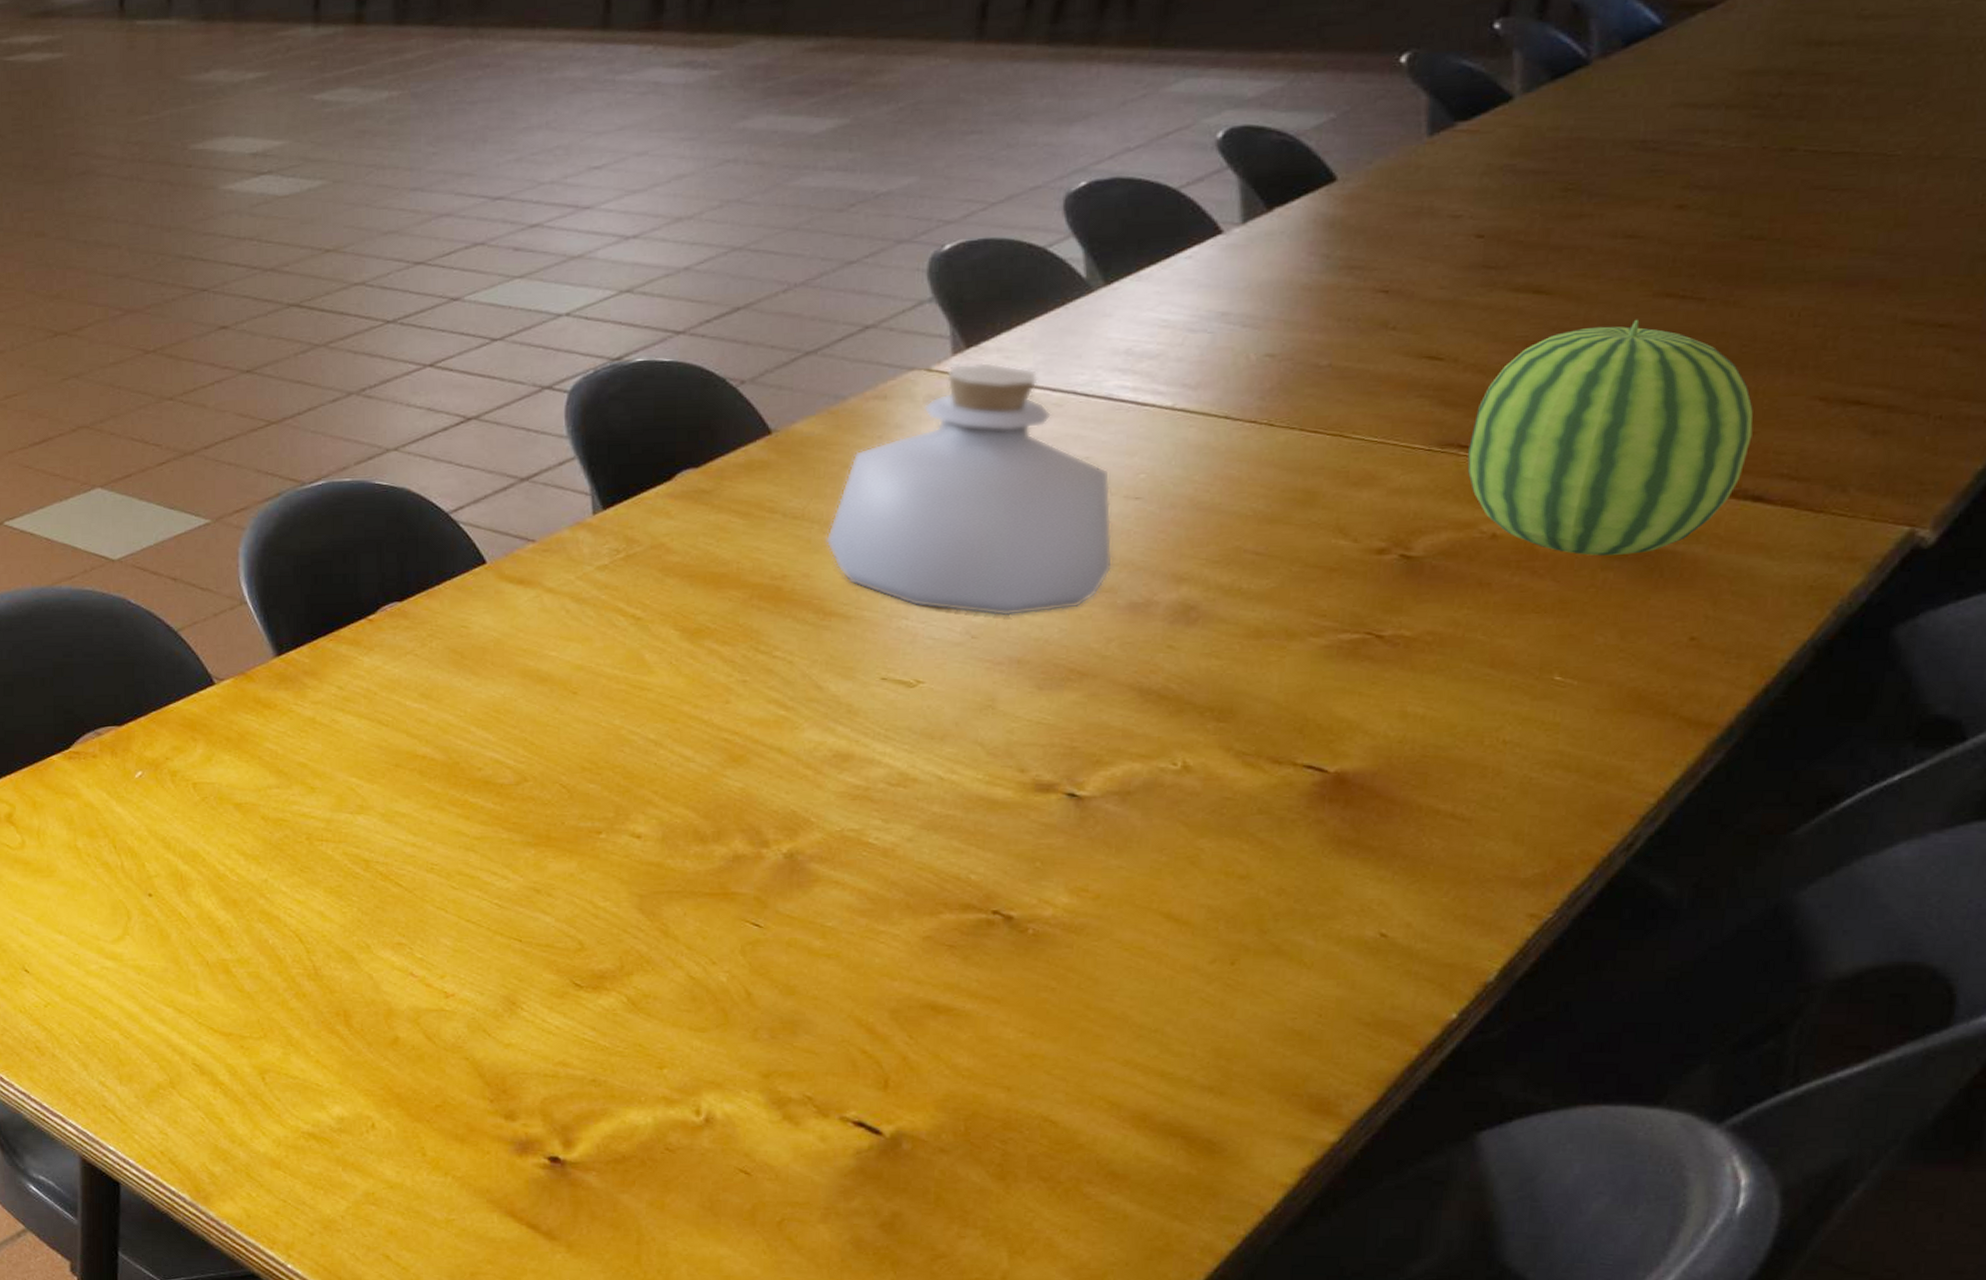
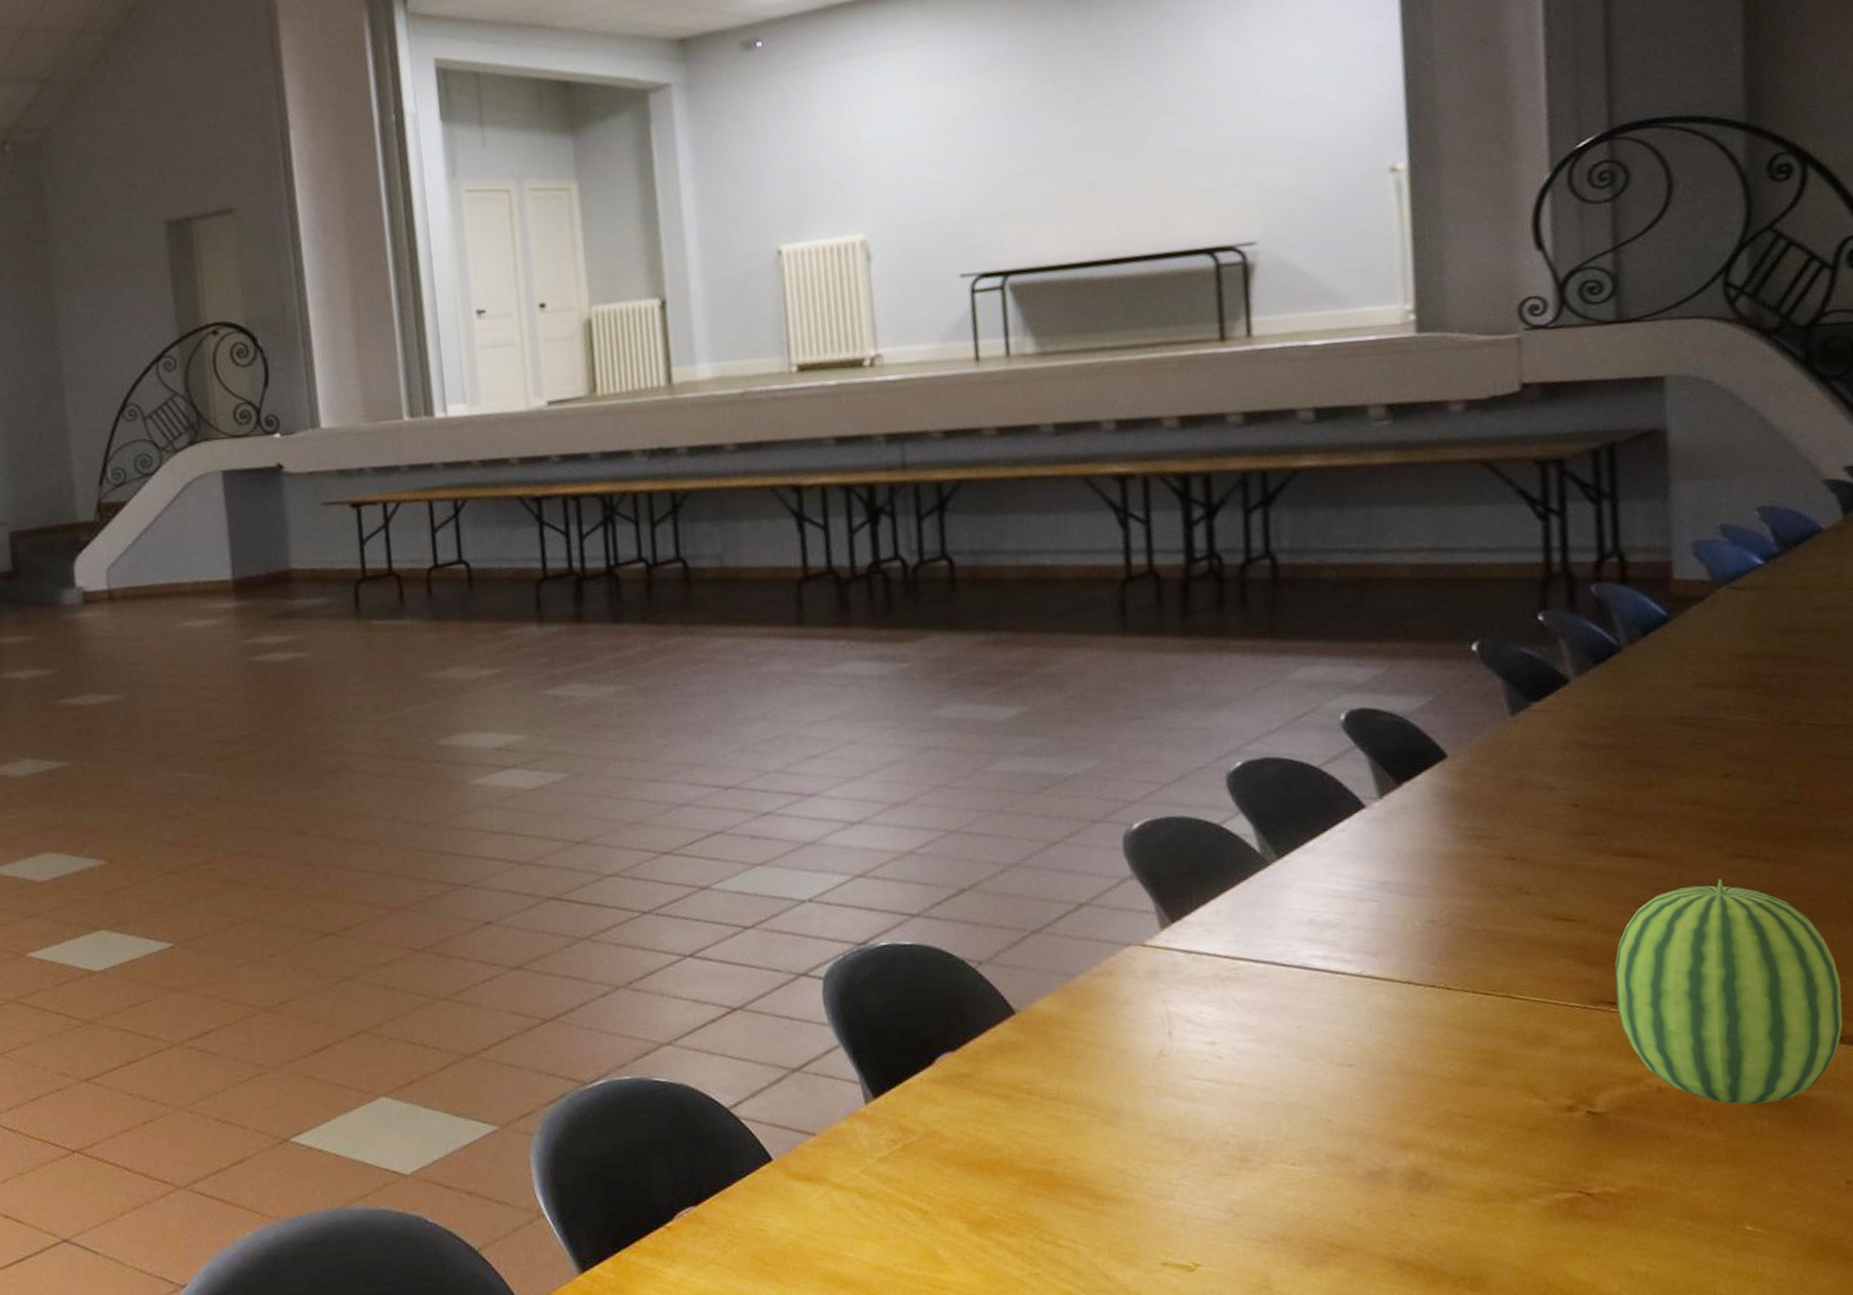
bottle: present [825,363,1114,616] -> none [1083,936,1345,1192]

